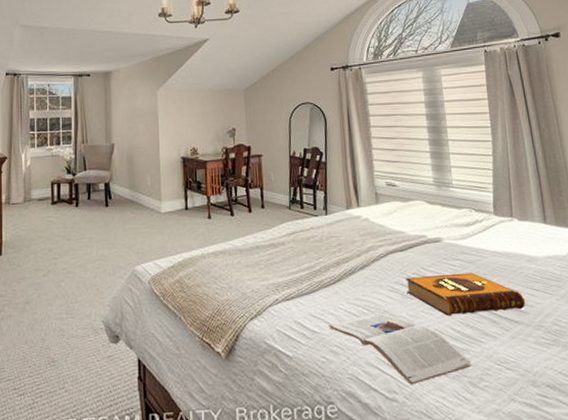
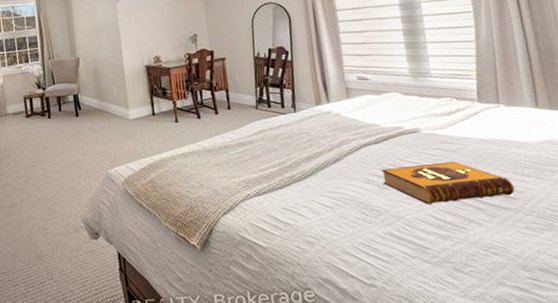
magazine: present [328,312,472,385] -> none [302,204,455,271]

